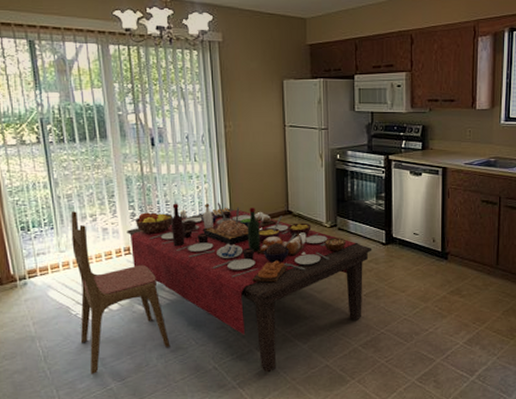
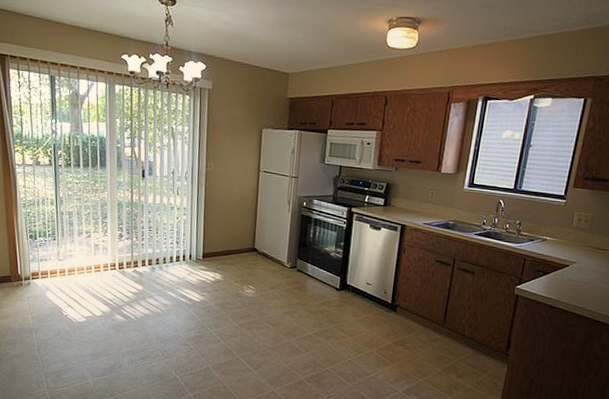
dining chair: present [70,211,170,374] -> none [68,227,141,368]
dining table: present [127,202,372,373] -> none [114,229,327,390]

